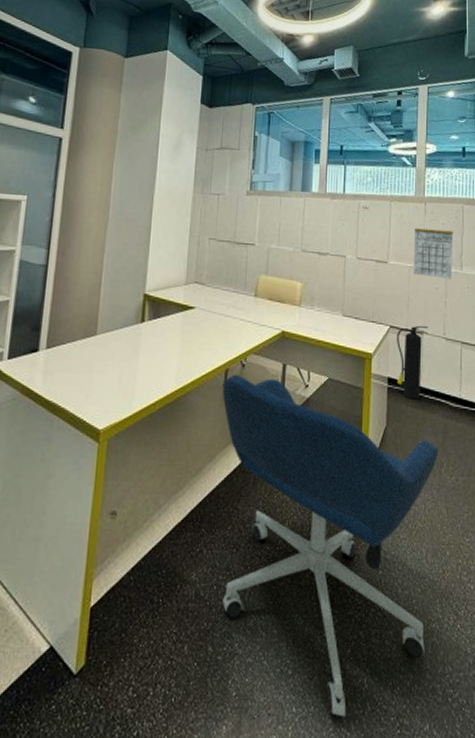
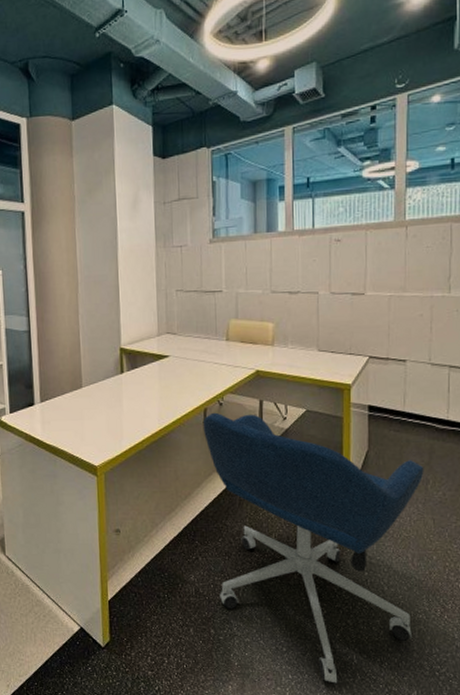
fire extinguisher: present [397,326,428,400] -> none [377,354,412,424]
calendar: present [413,219,454,279] -> none [393,243,440,305]

